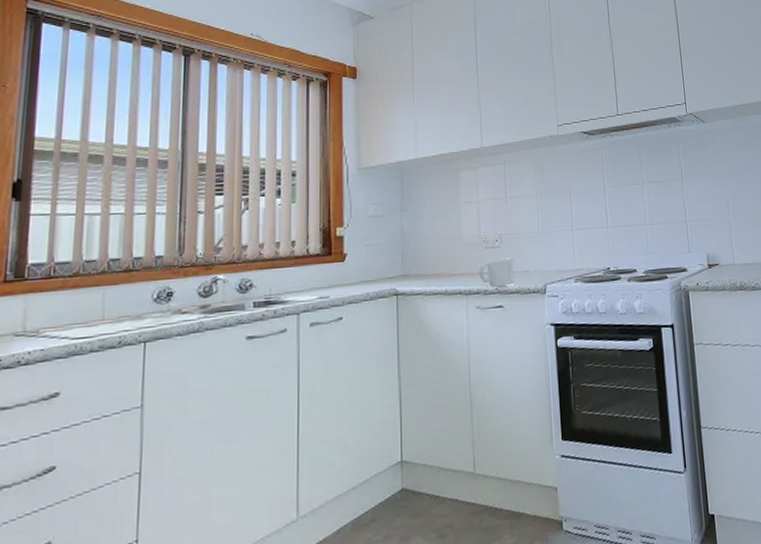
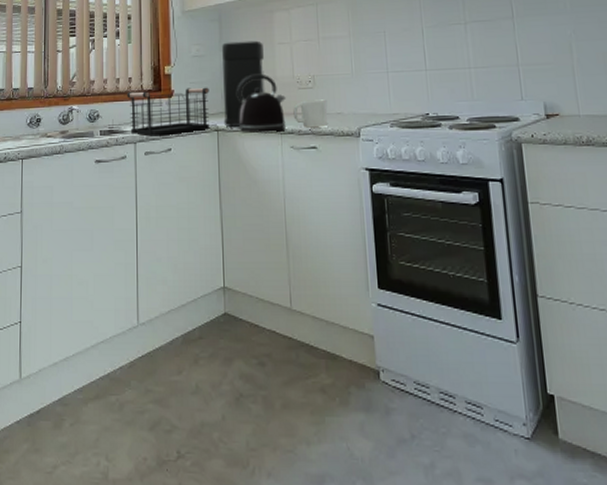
dish rack: none [289,249,388,305] -> present [127,87,209,136]
coffee maker: none [402,199,450,290] -> present [221,40,265,127]
kettle: none [419,233,472,296] -> present [237,73,286,133]

